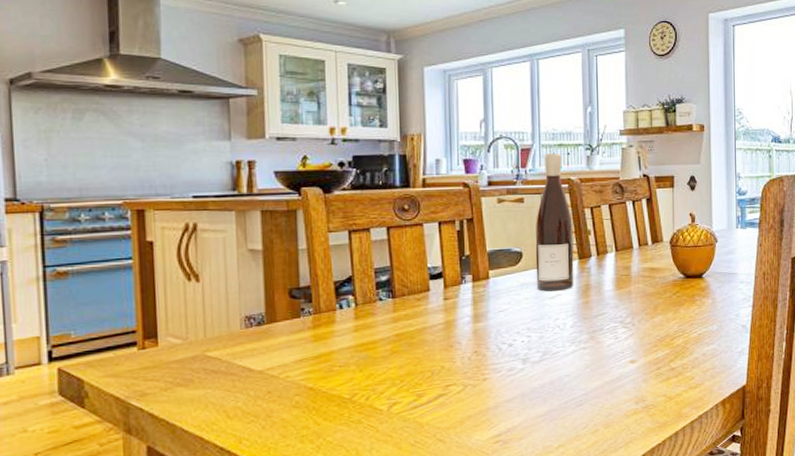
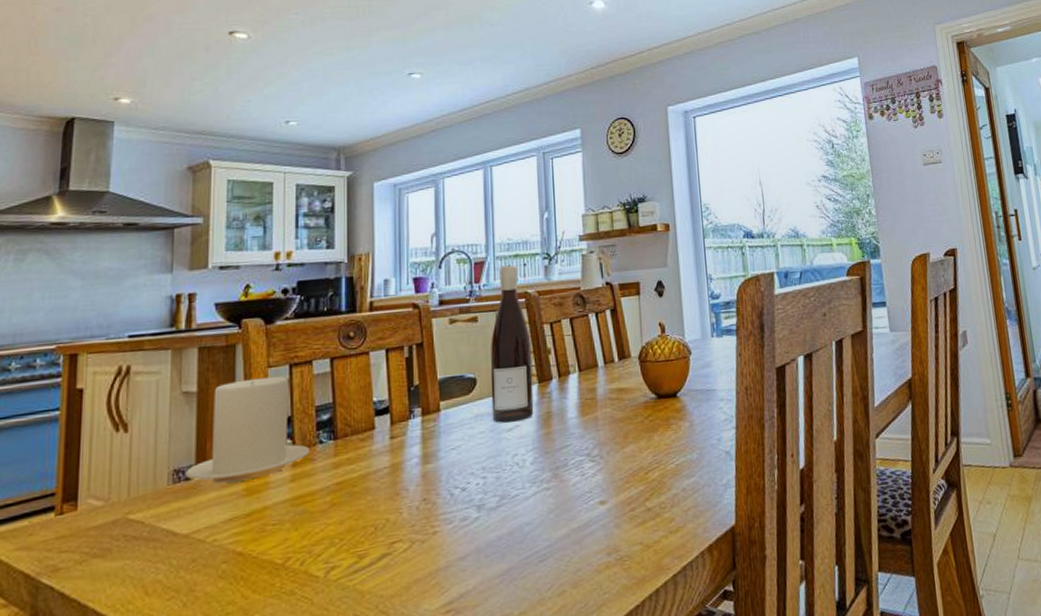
candle: none [257,240,370,330] -> present [186,376,309,484]

